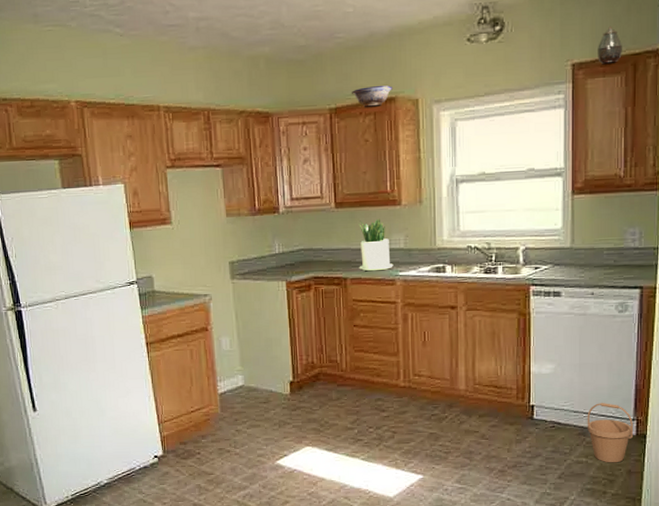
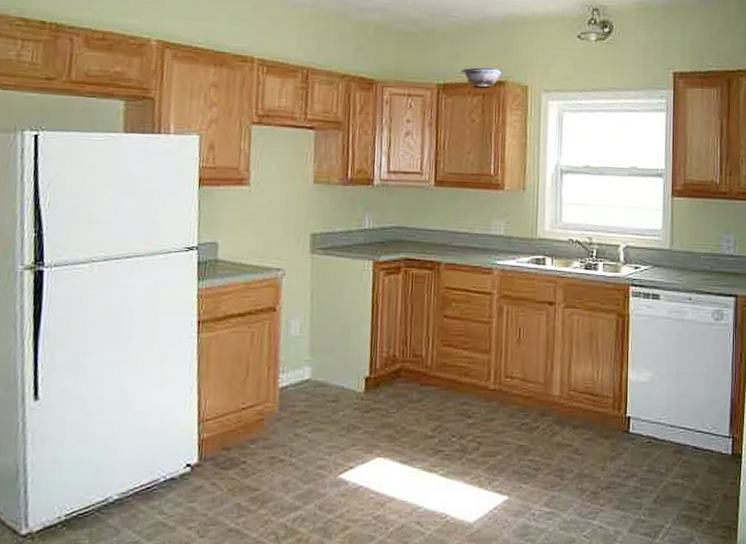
planter: present [359,218,393,272] -> none [455,201,492,258]
bucket: present [587,403,633,463] -> none [683,417,729,486]
decorative jar: present [598,27,622,65] -> none [696,44,718,78]

